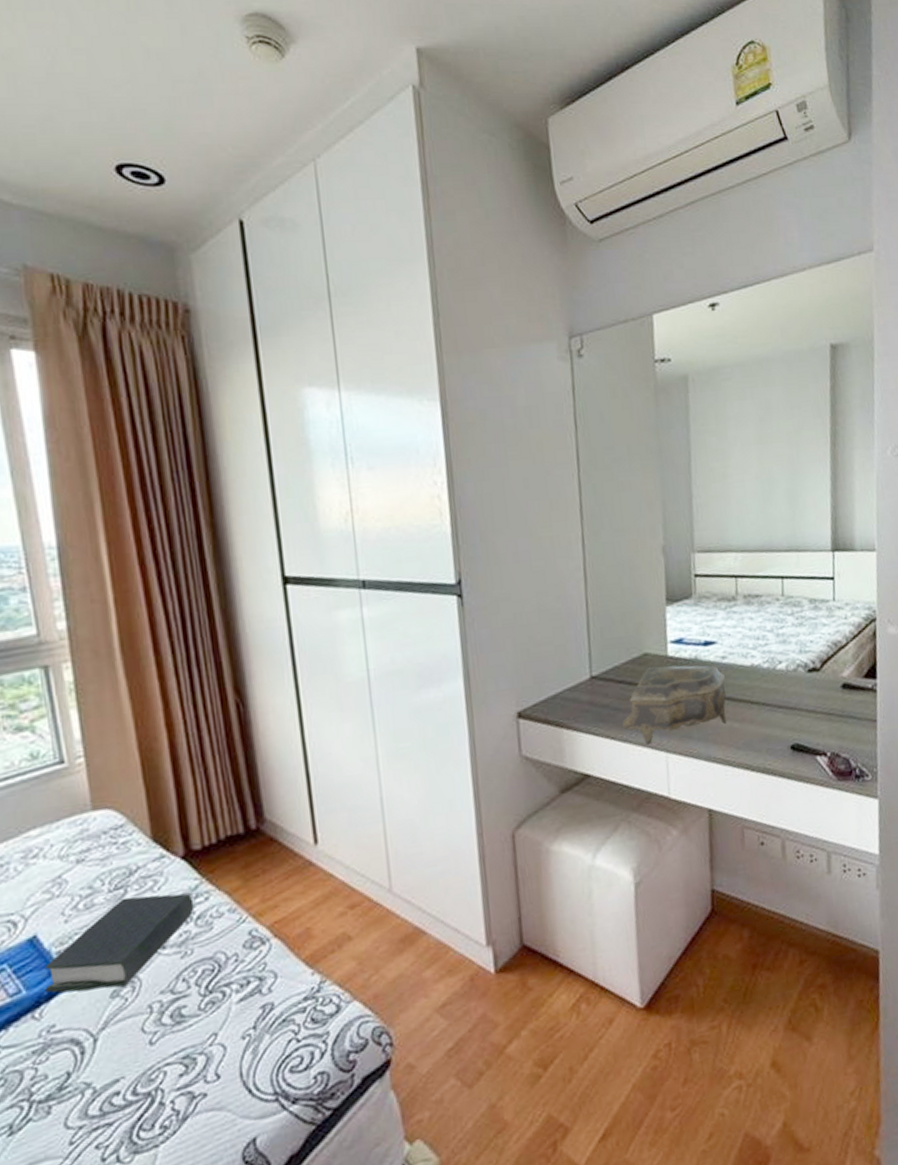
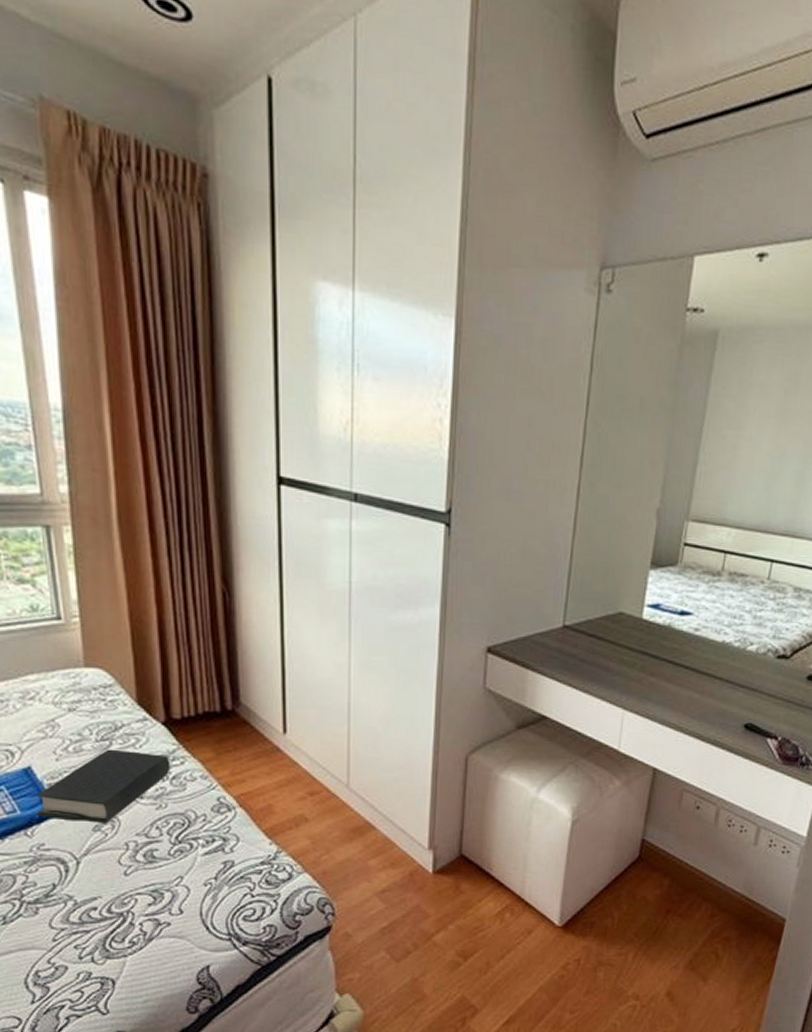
jewelry box: present [622,665,727,745] -> none [586,625,694,699]

